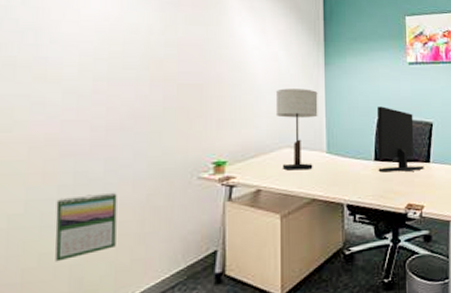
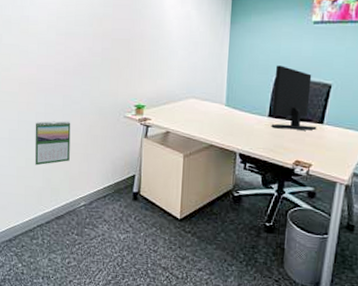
table lamp: present [275,88,318,171] -> none [185,45,222,119]

